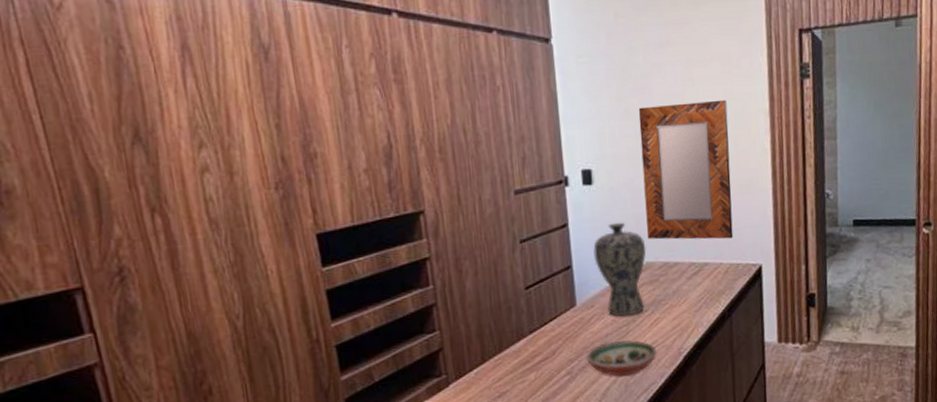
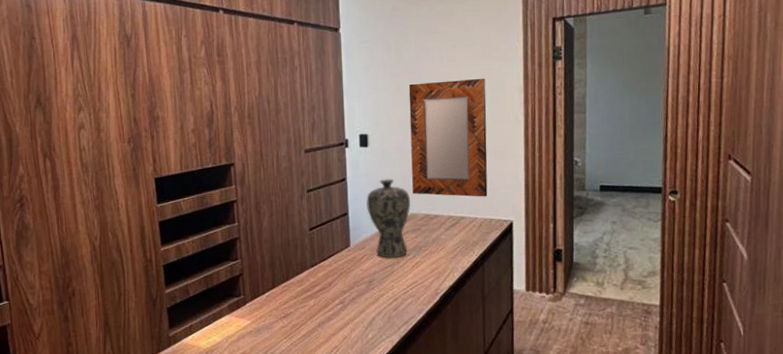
decorative bowl: present [587,339,657,377] -> none [357,278,417,309]

